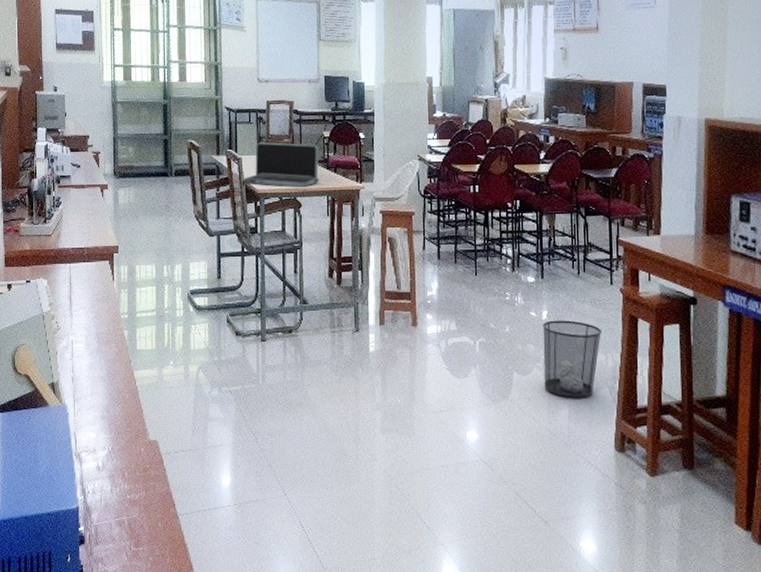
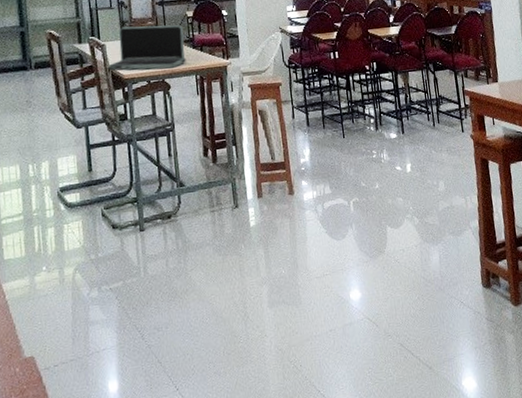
waste bin: present [542,320,603,398] -> none [408,170,460,244]

